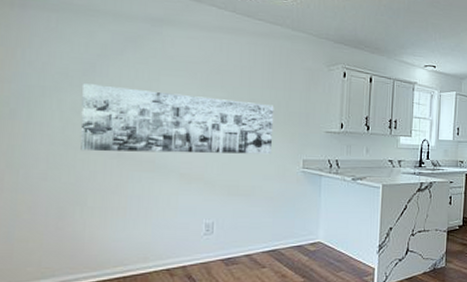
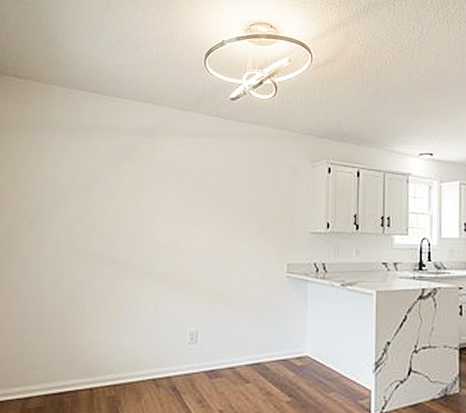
wall art: present [80,83,274,155] -> none [82,195,257,259]

